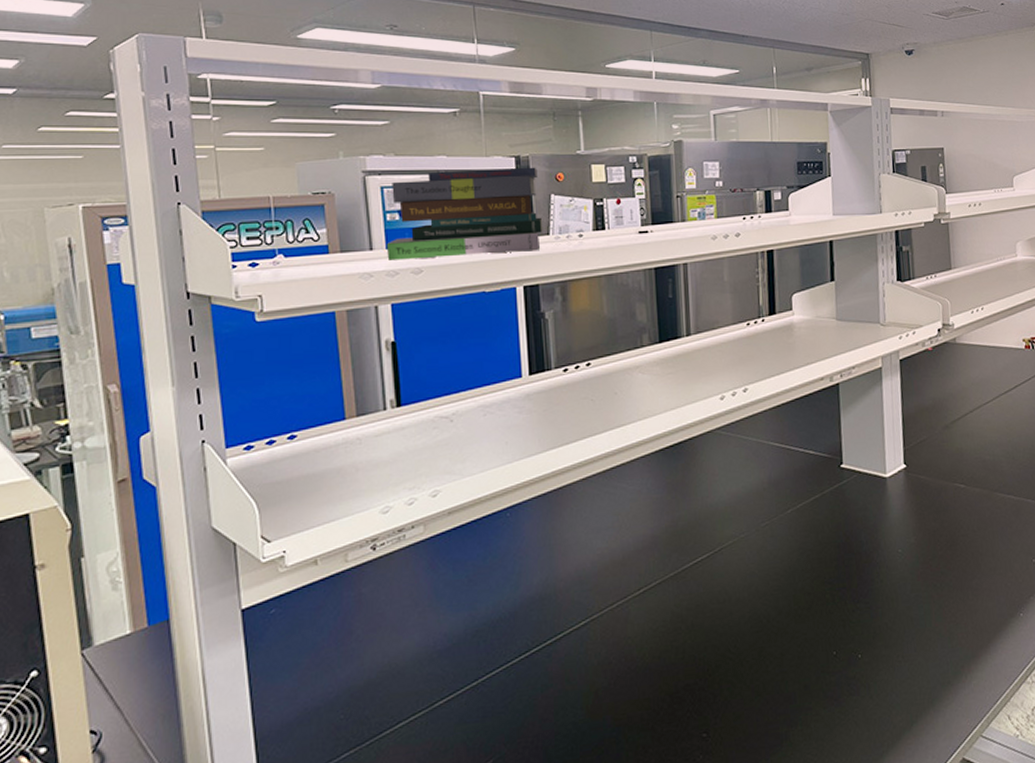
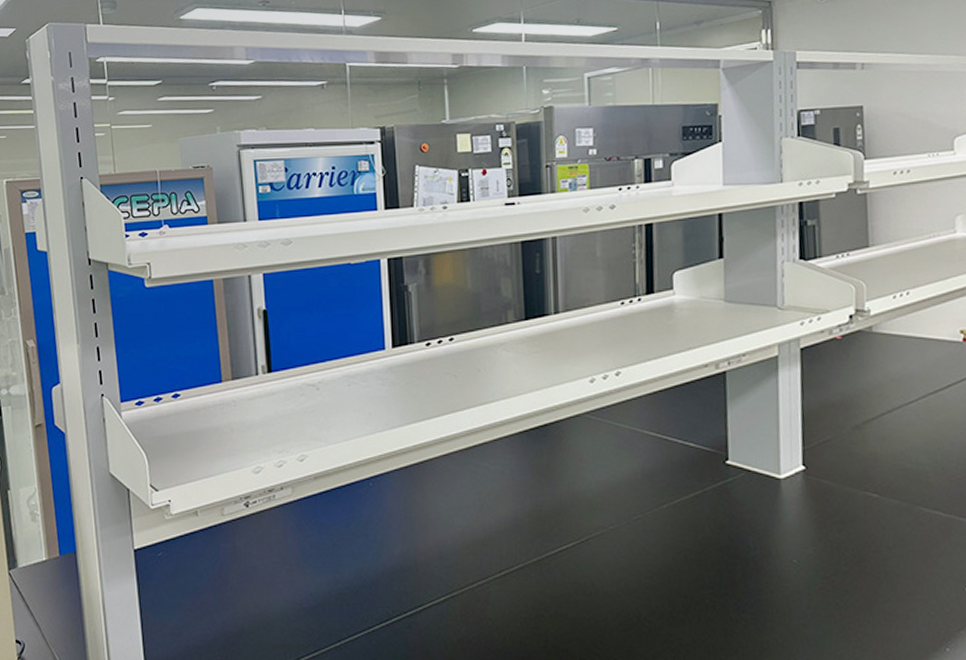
books: present [386,167,543,260] -> none [258,138,407,231]

